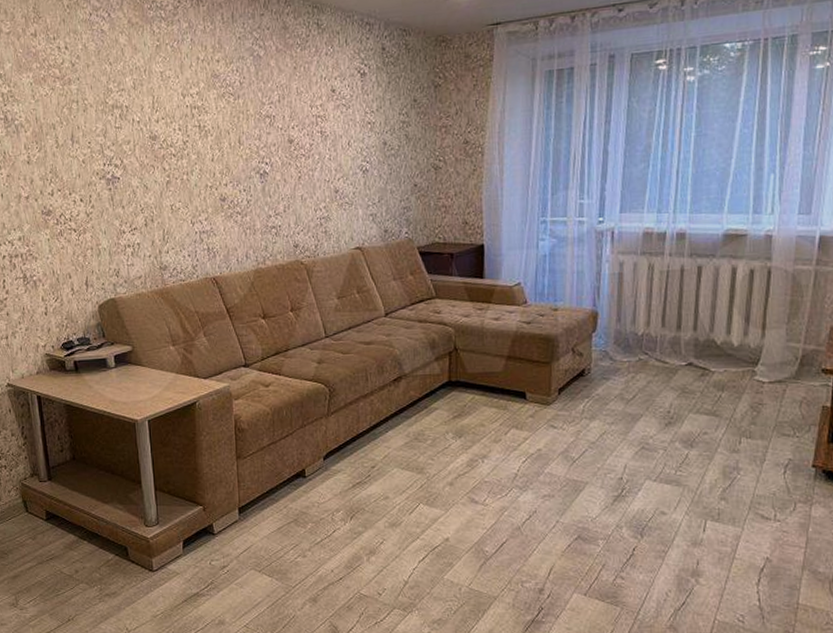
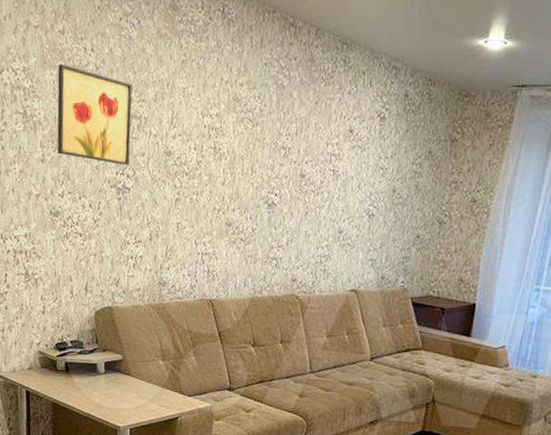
wall art: none [34,65,116,156] -> present [57,64,132,166]

